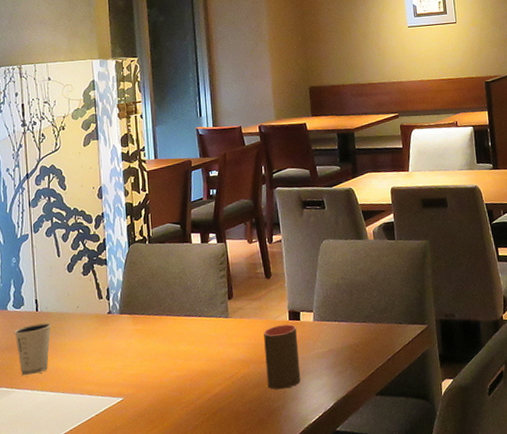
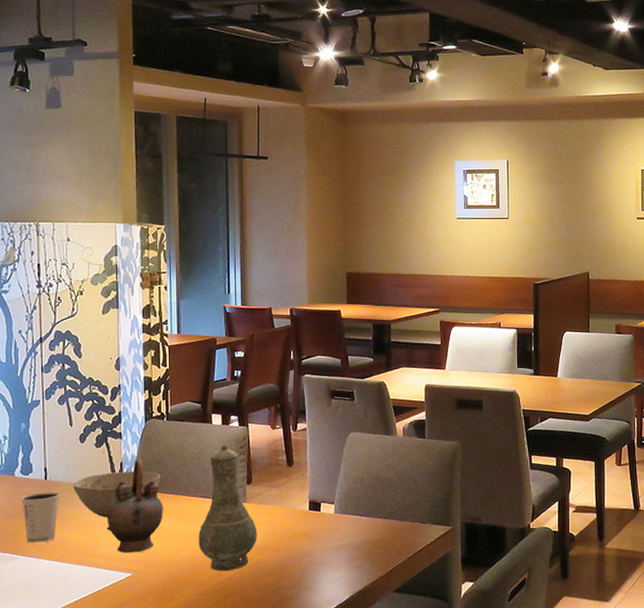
bowl: none [63,295,146,345] -> present [73,471,161,518]
teapot: none [96,283,150,378] -> present [106,459,163,554]
vase: none [184,262,242,389] -> present [198,445,257,572]
cup: present [264,324,301,390] -> none [282,514,317,579]

